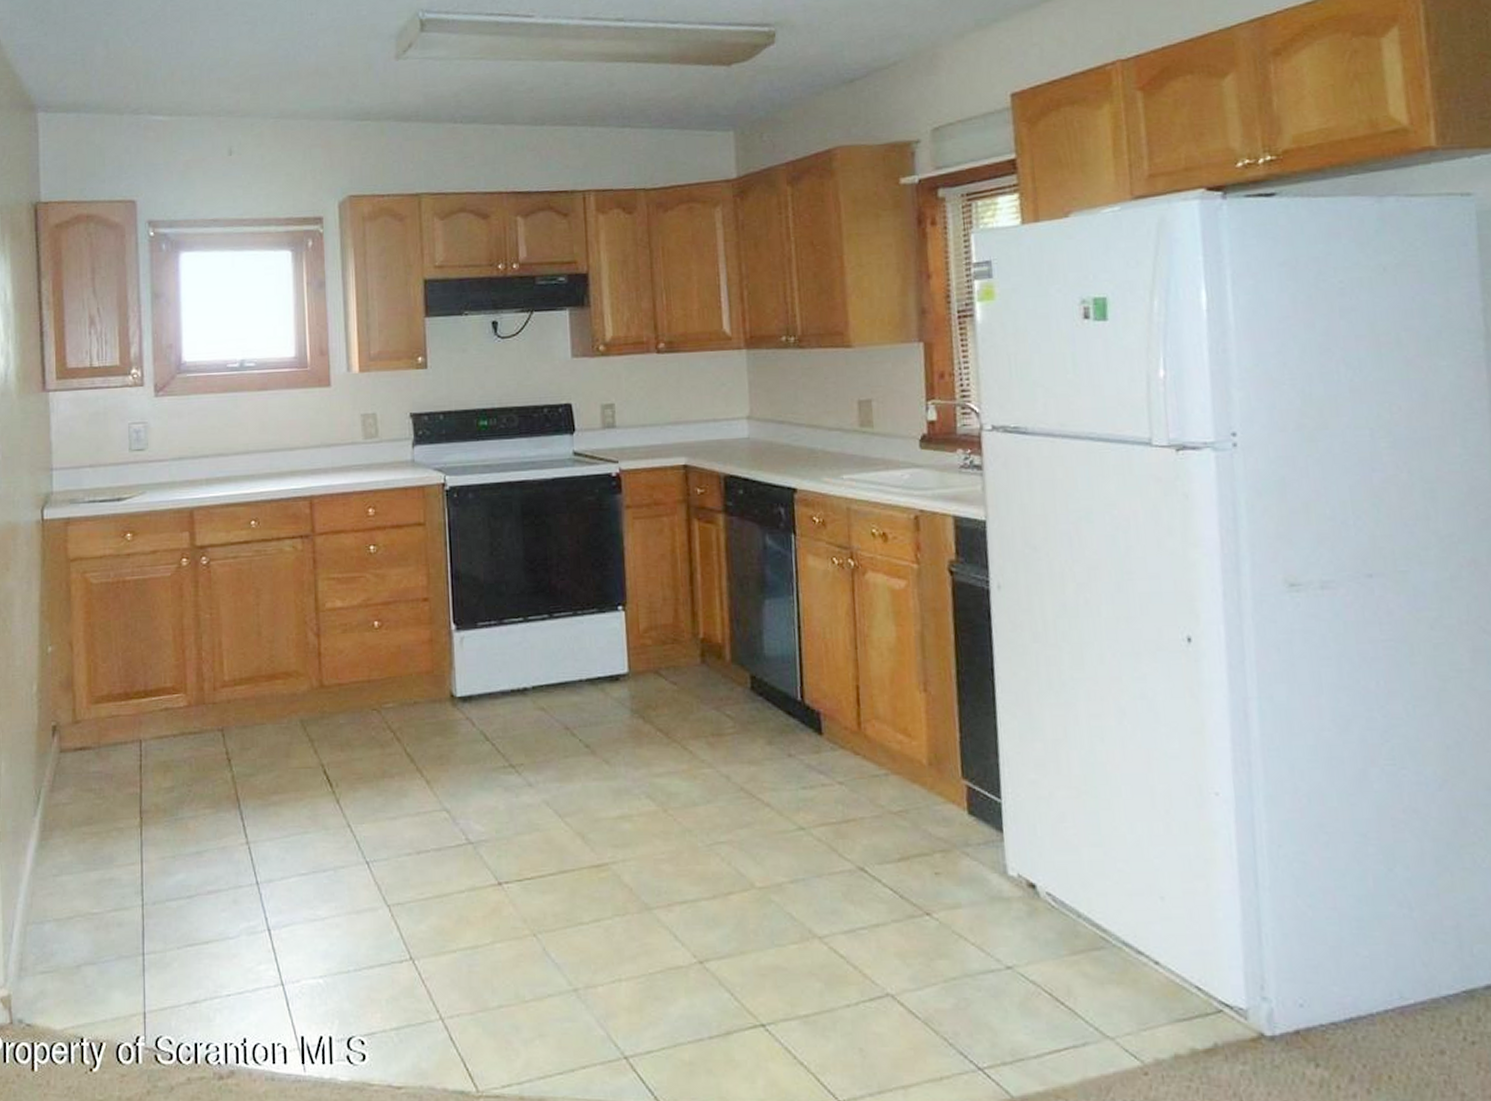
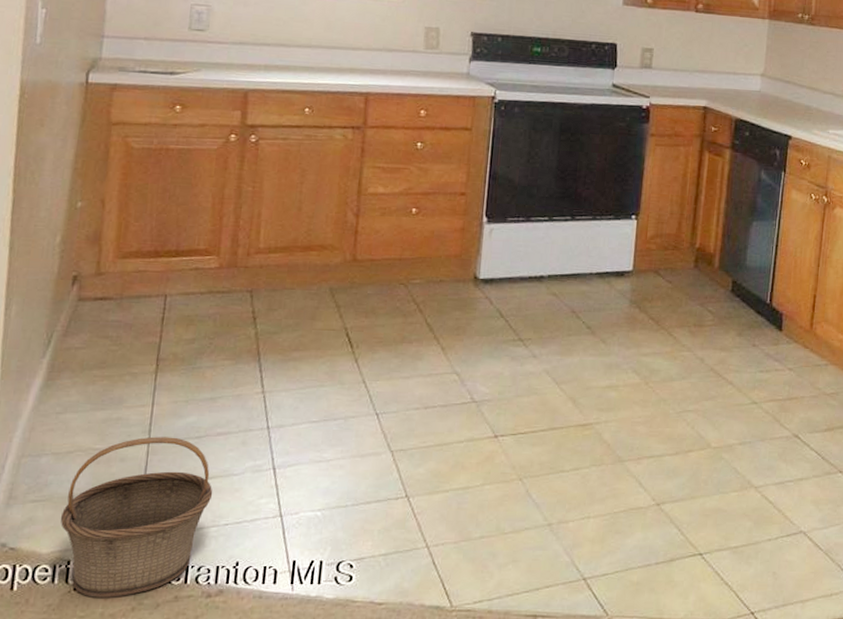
basket: none [69,897,211,1079] -> present [60,436,213,598]

